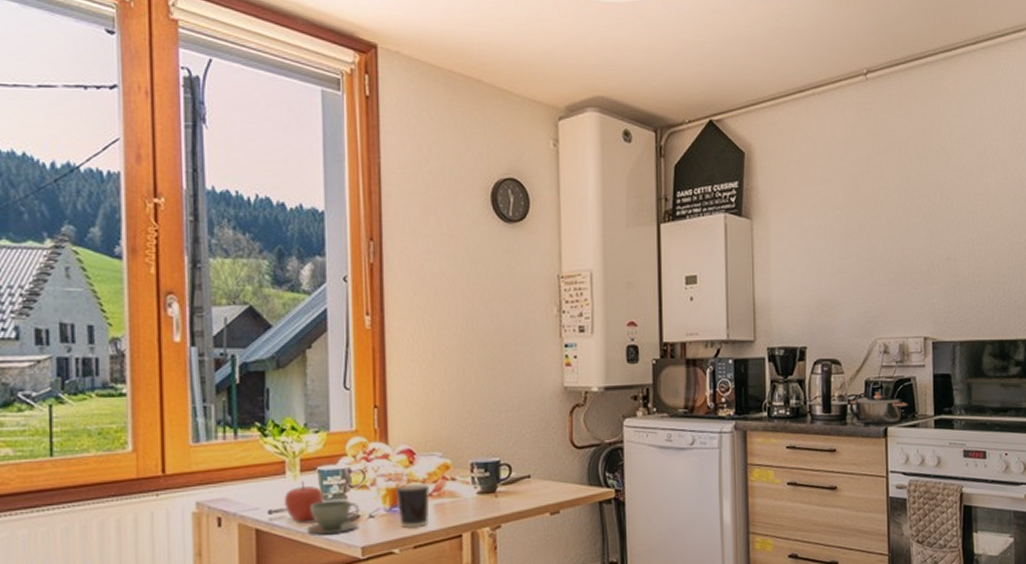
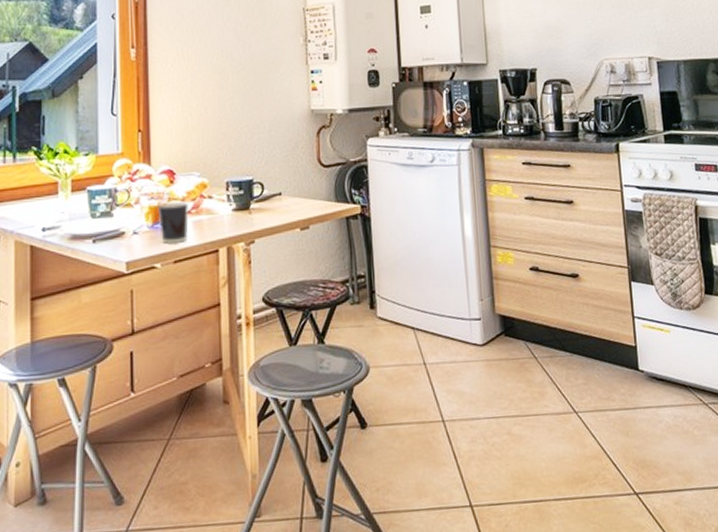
fruit: present [285,481,324,522] -> none [57,200,92,239]
teacup: present [307,499,360,534] -> none [76,217,125,250]
cooking pot: present [850,391,908,425] -> none [581,109,638,141]

